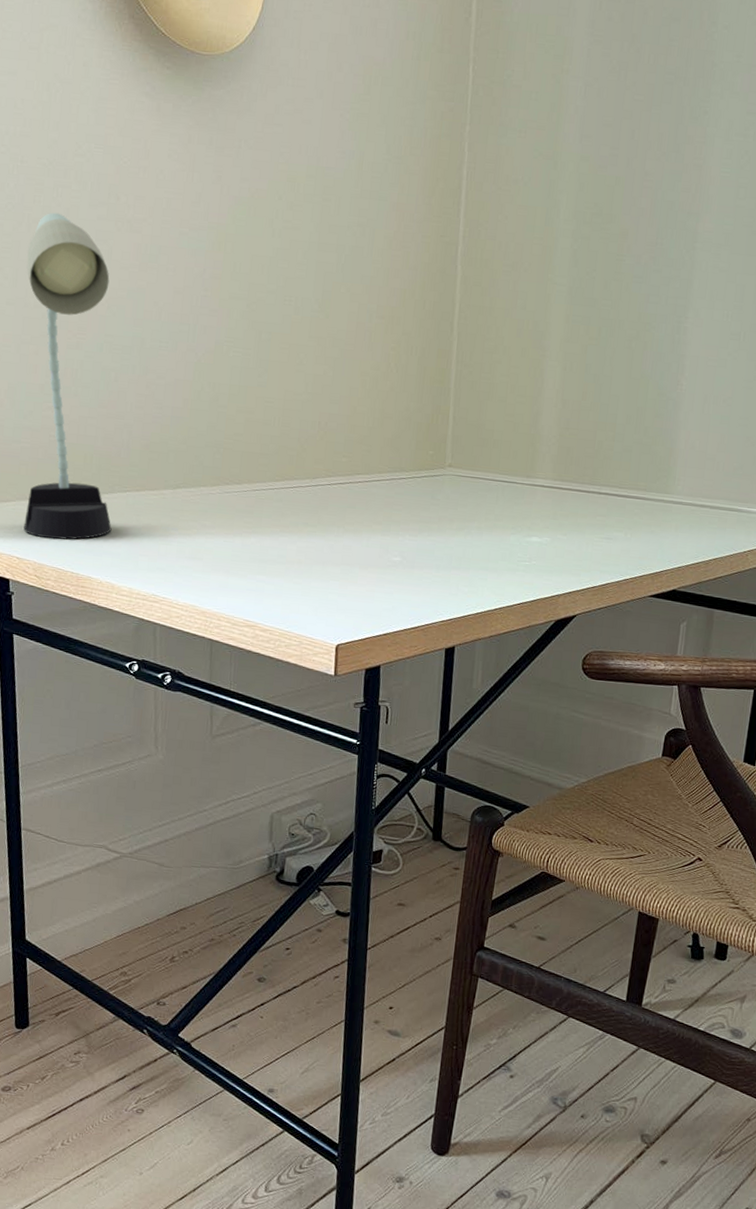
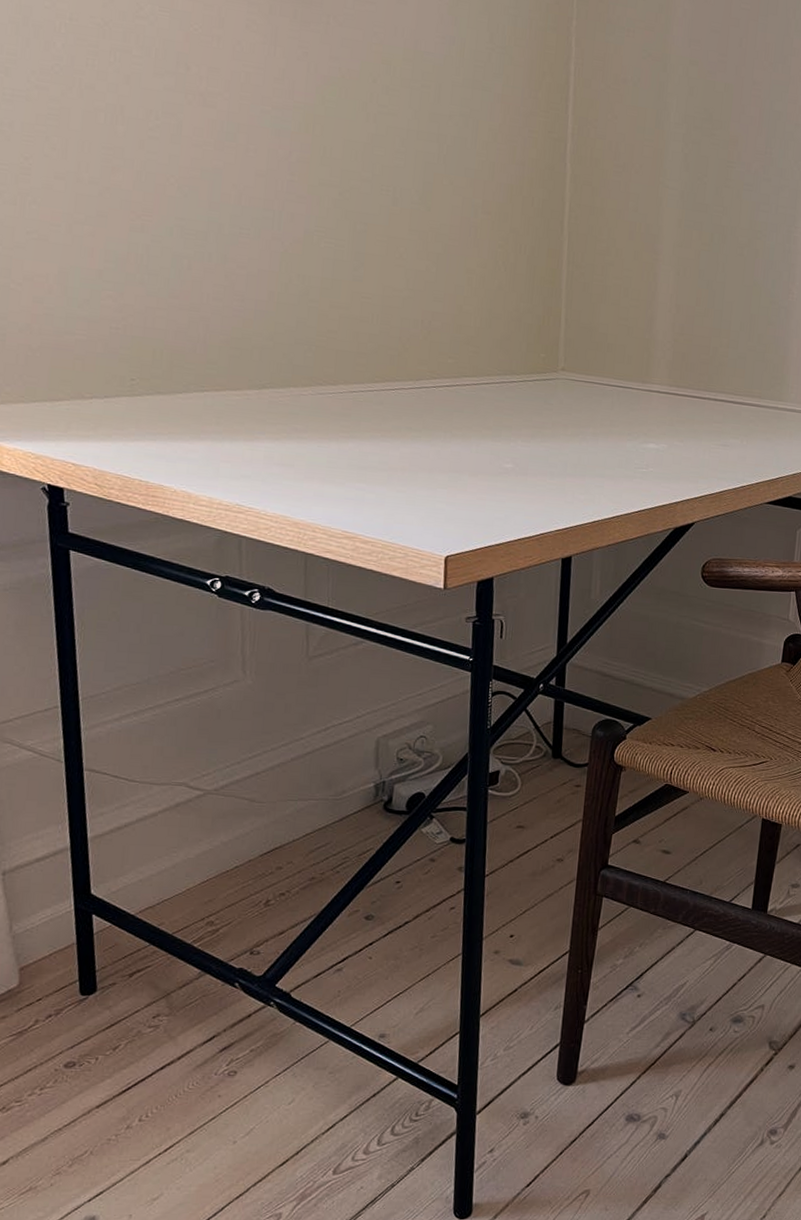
desk lamp: present [23,212,112,540] -> none [78,78,187,444]

